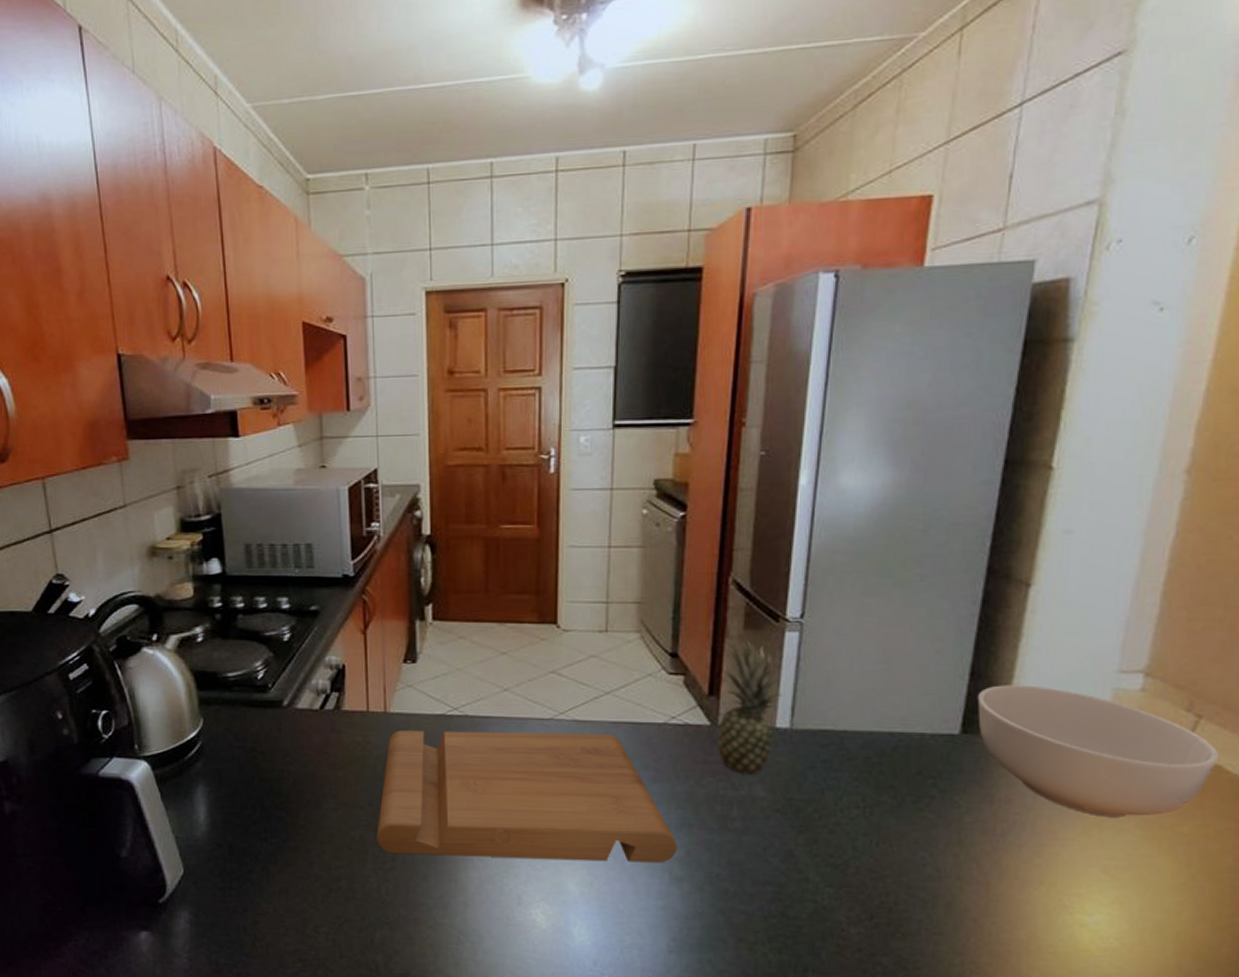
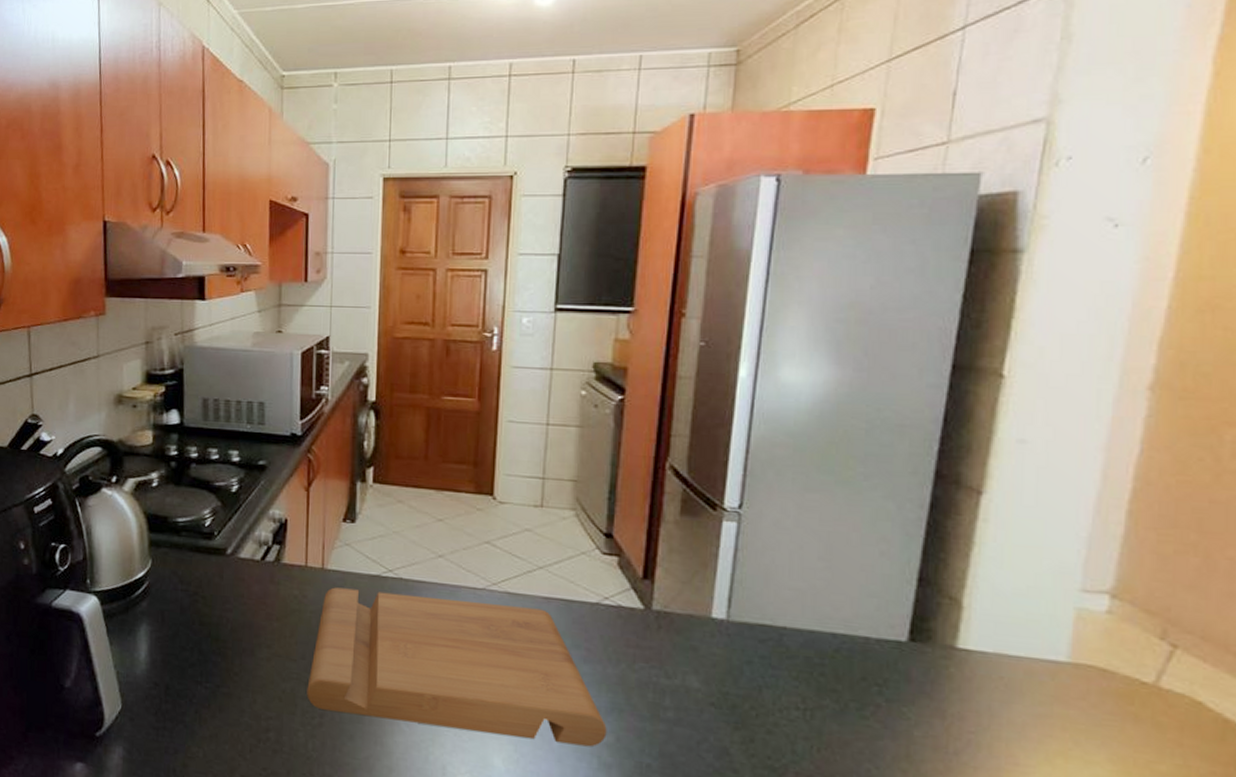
fruit: present [718,640,782,774] -> none [651,524,719,664]
bowl: present [977,685,1220,818] -> none [926,593,1200,750]

